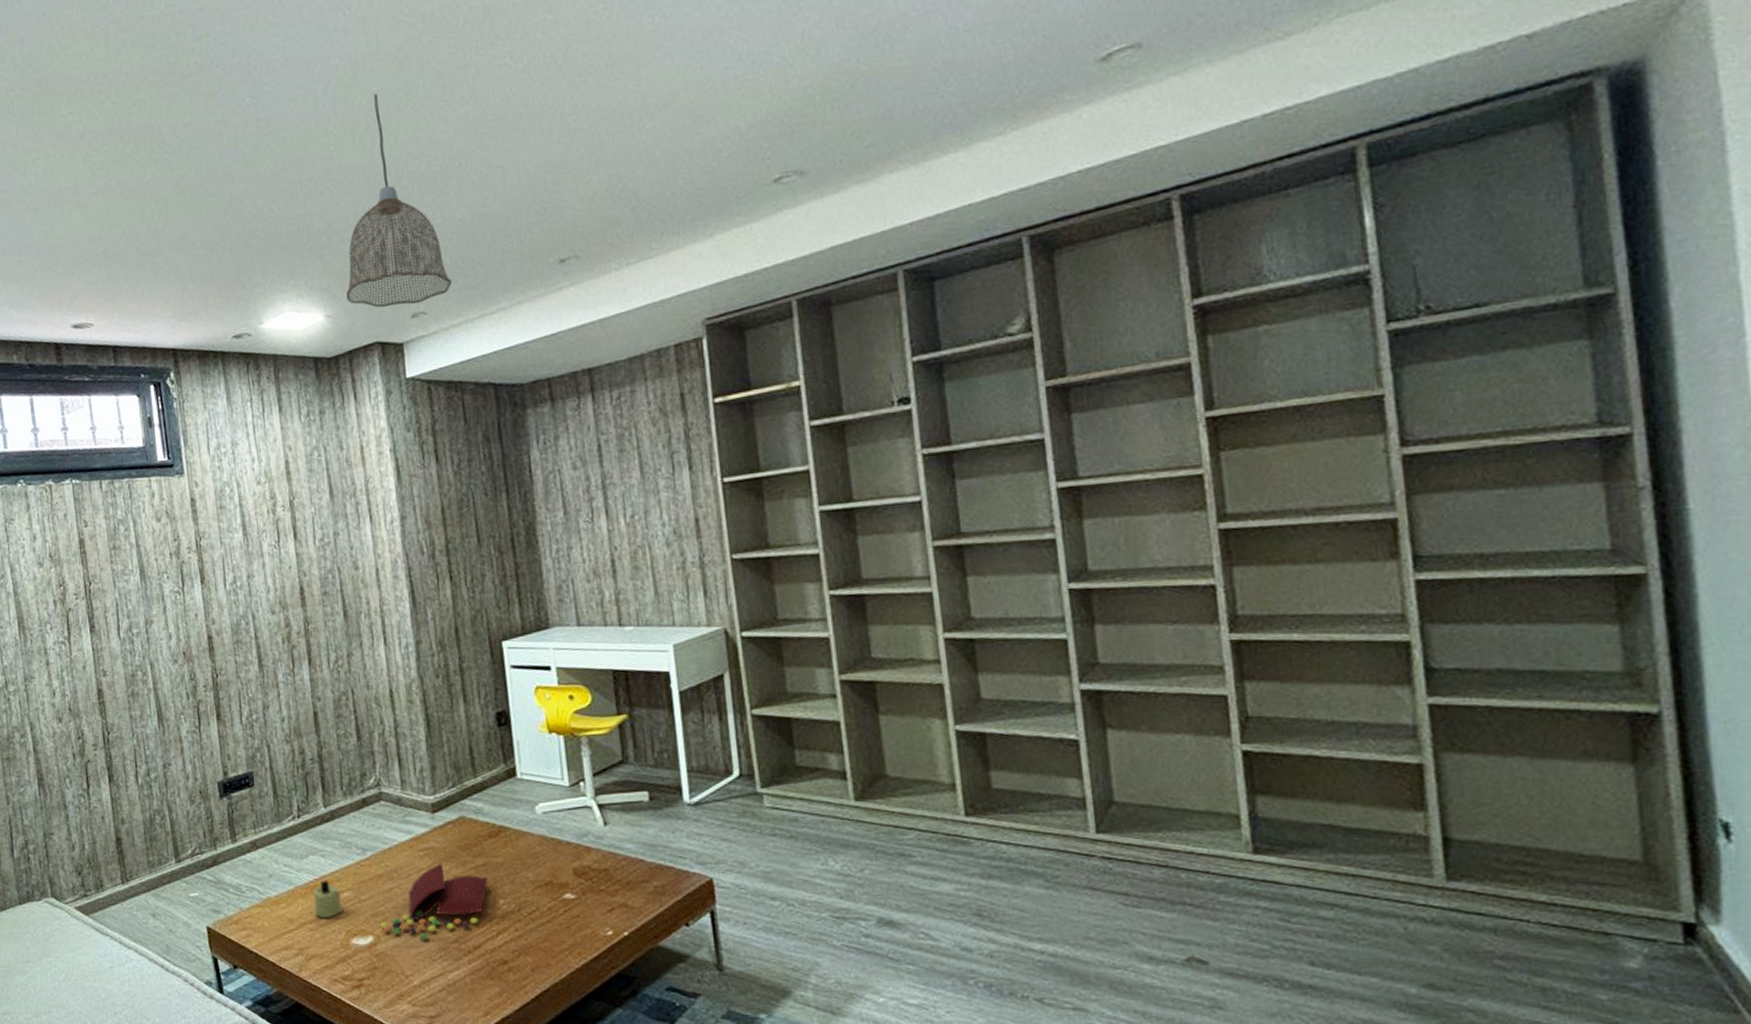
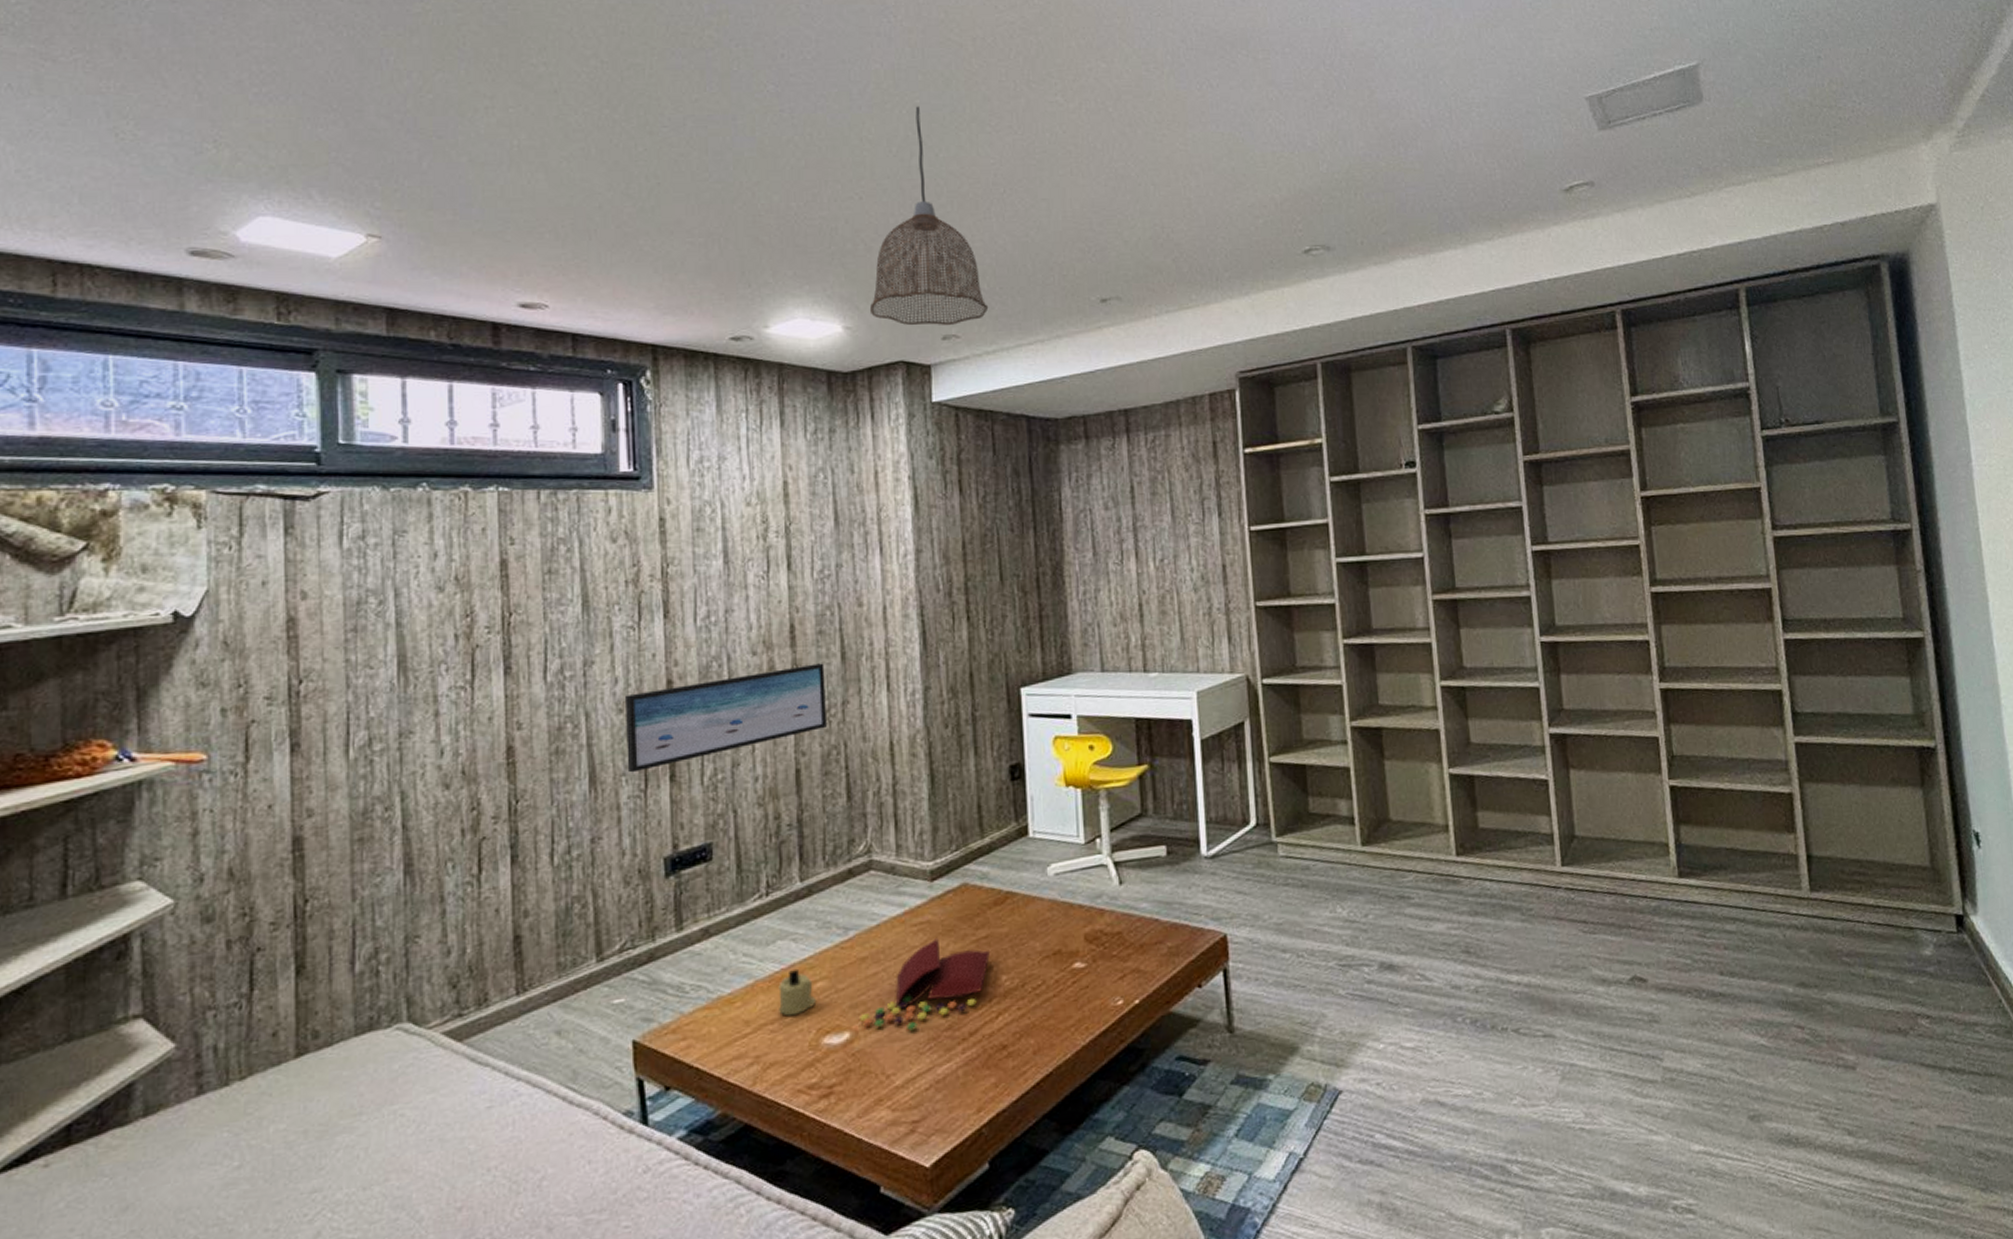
wall art: none [177,620,337,712] -> present [624,663,828,773]

